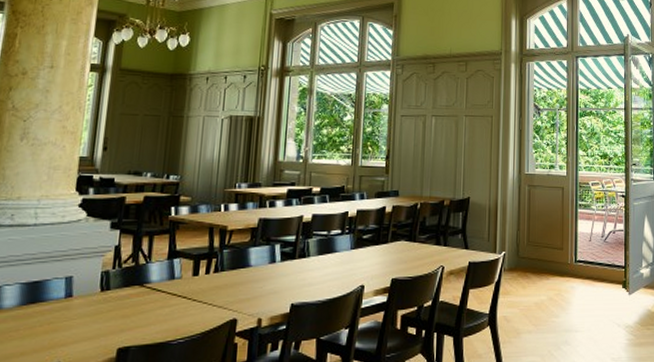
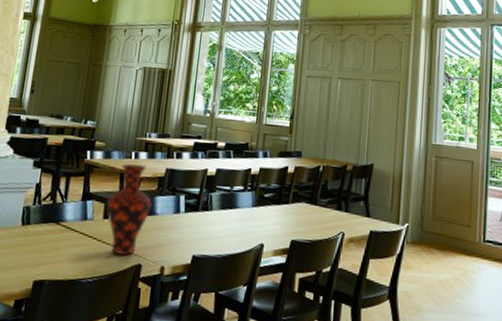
vase: none [194,216,245,312] -> present [106,164,152,257]

